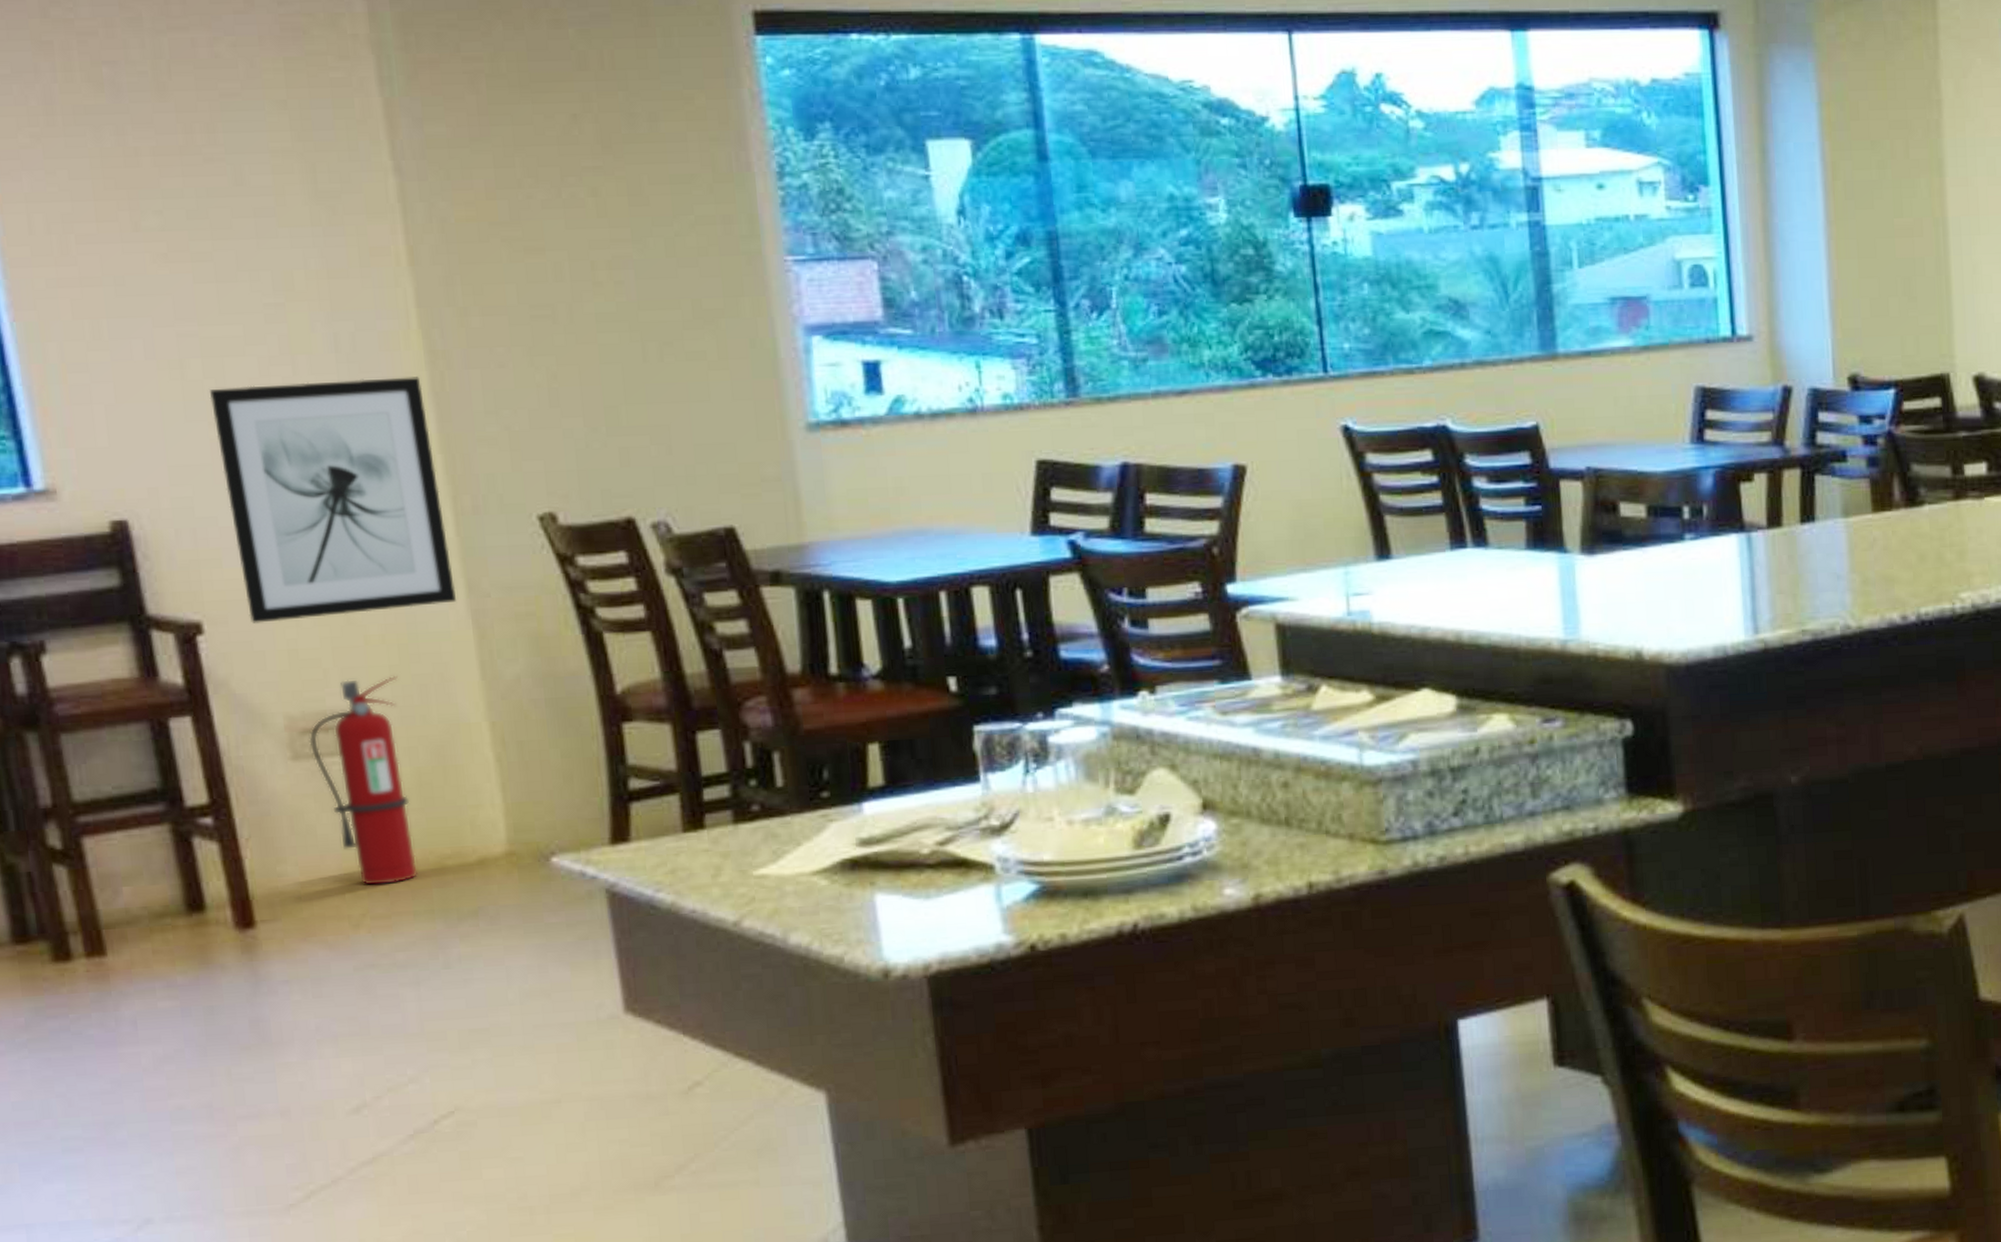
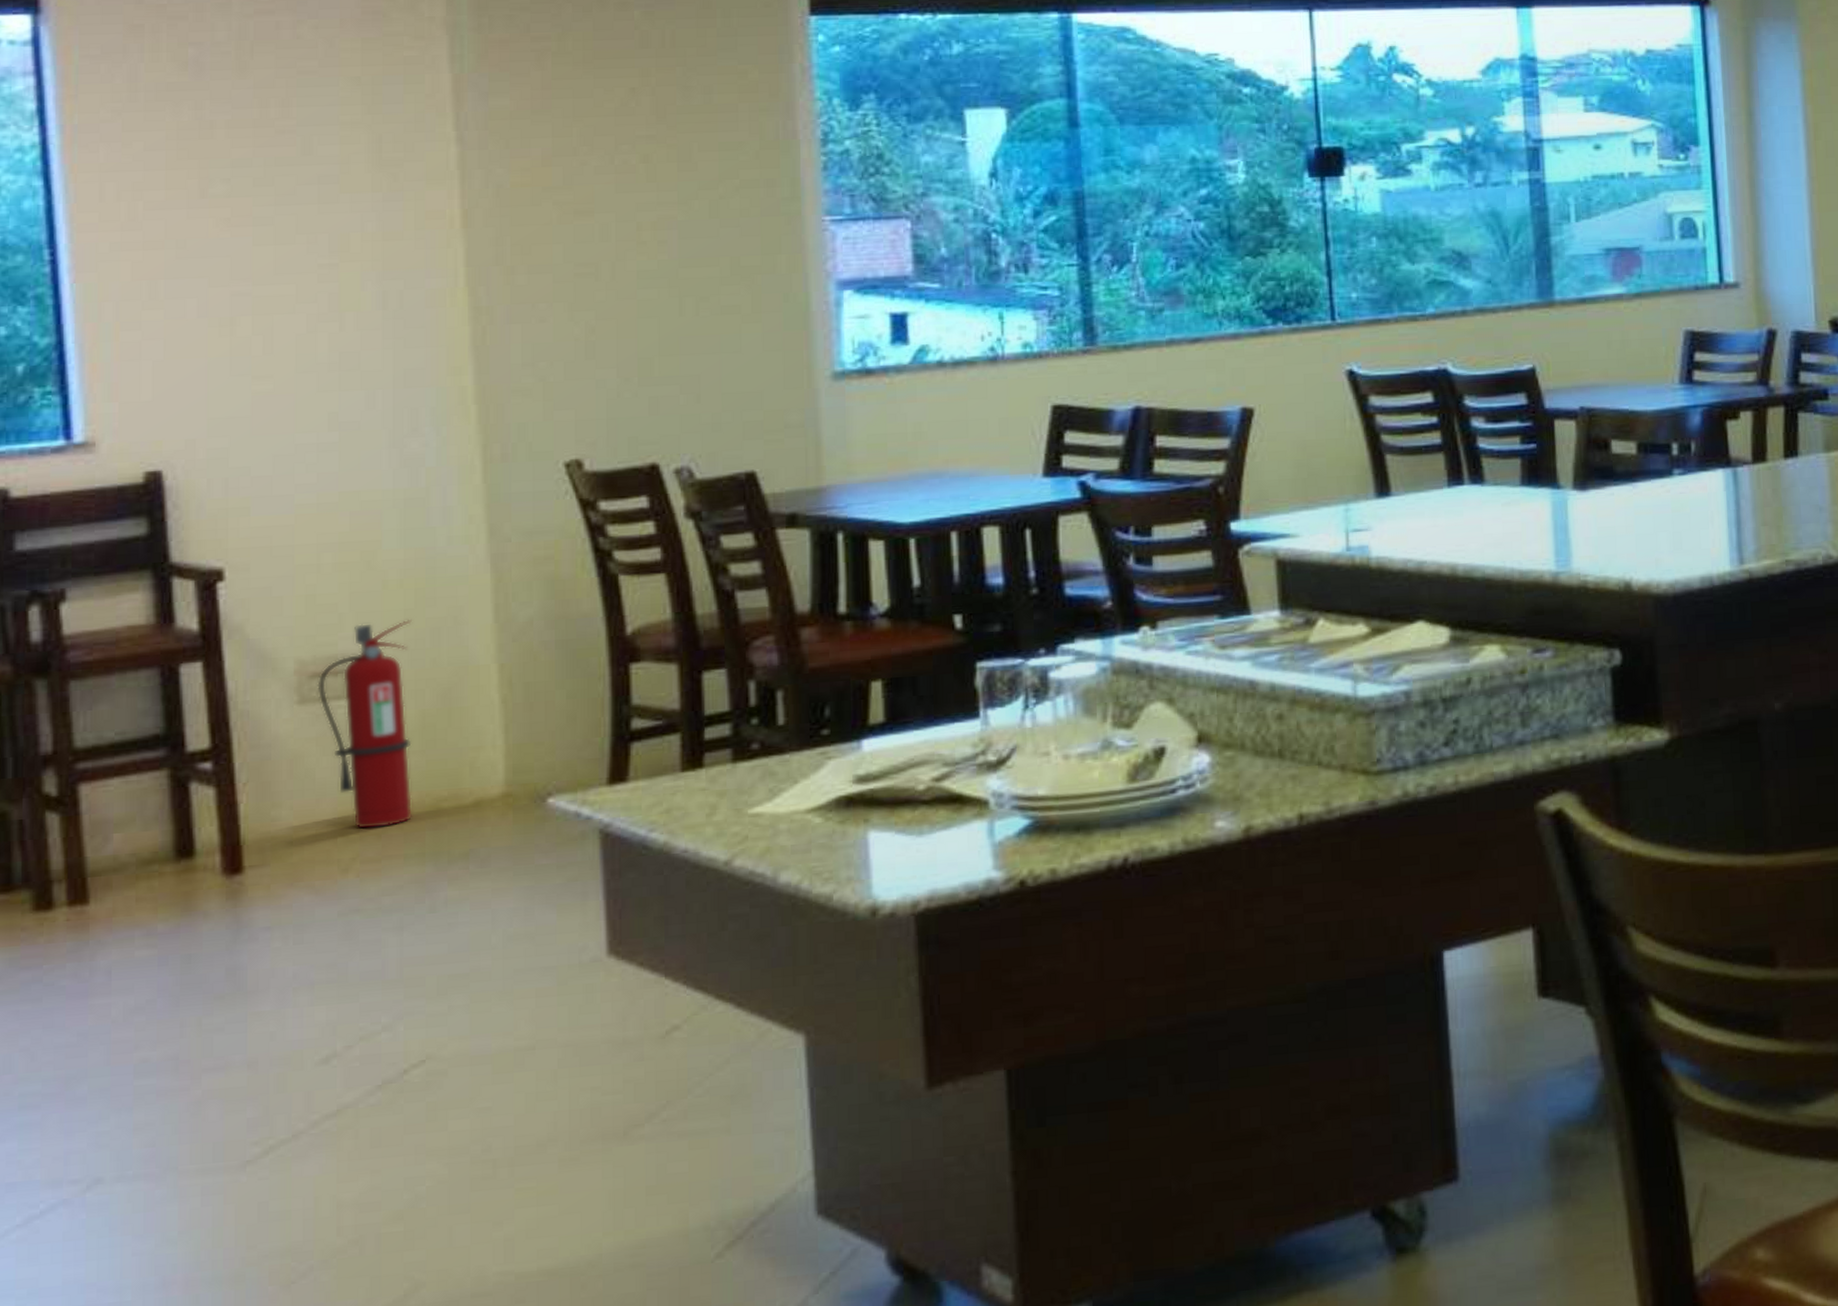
wall art: present [209,377,457,623] -> none [256,331,478,570]

